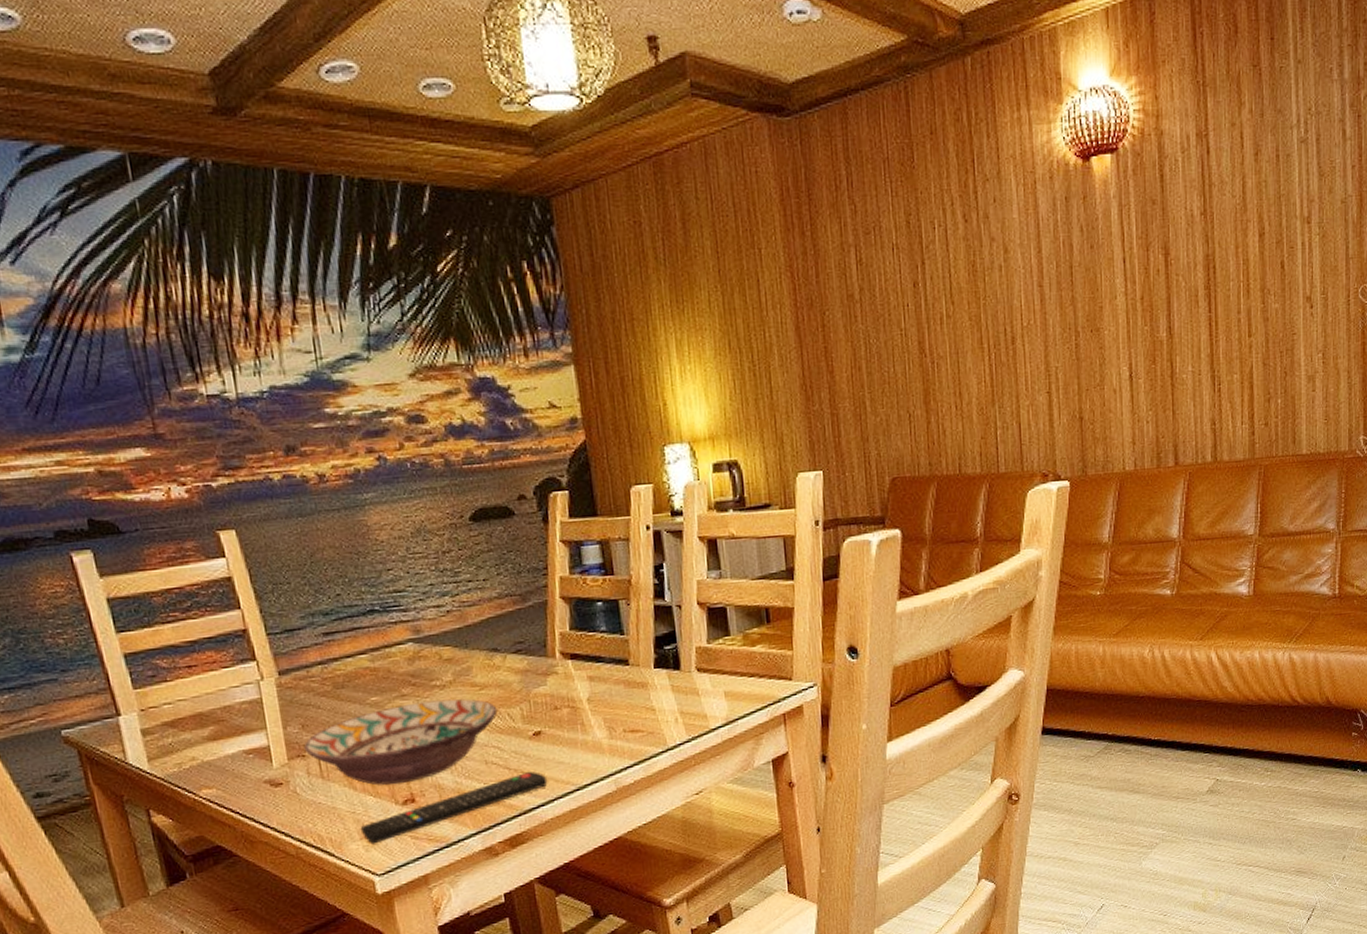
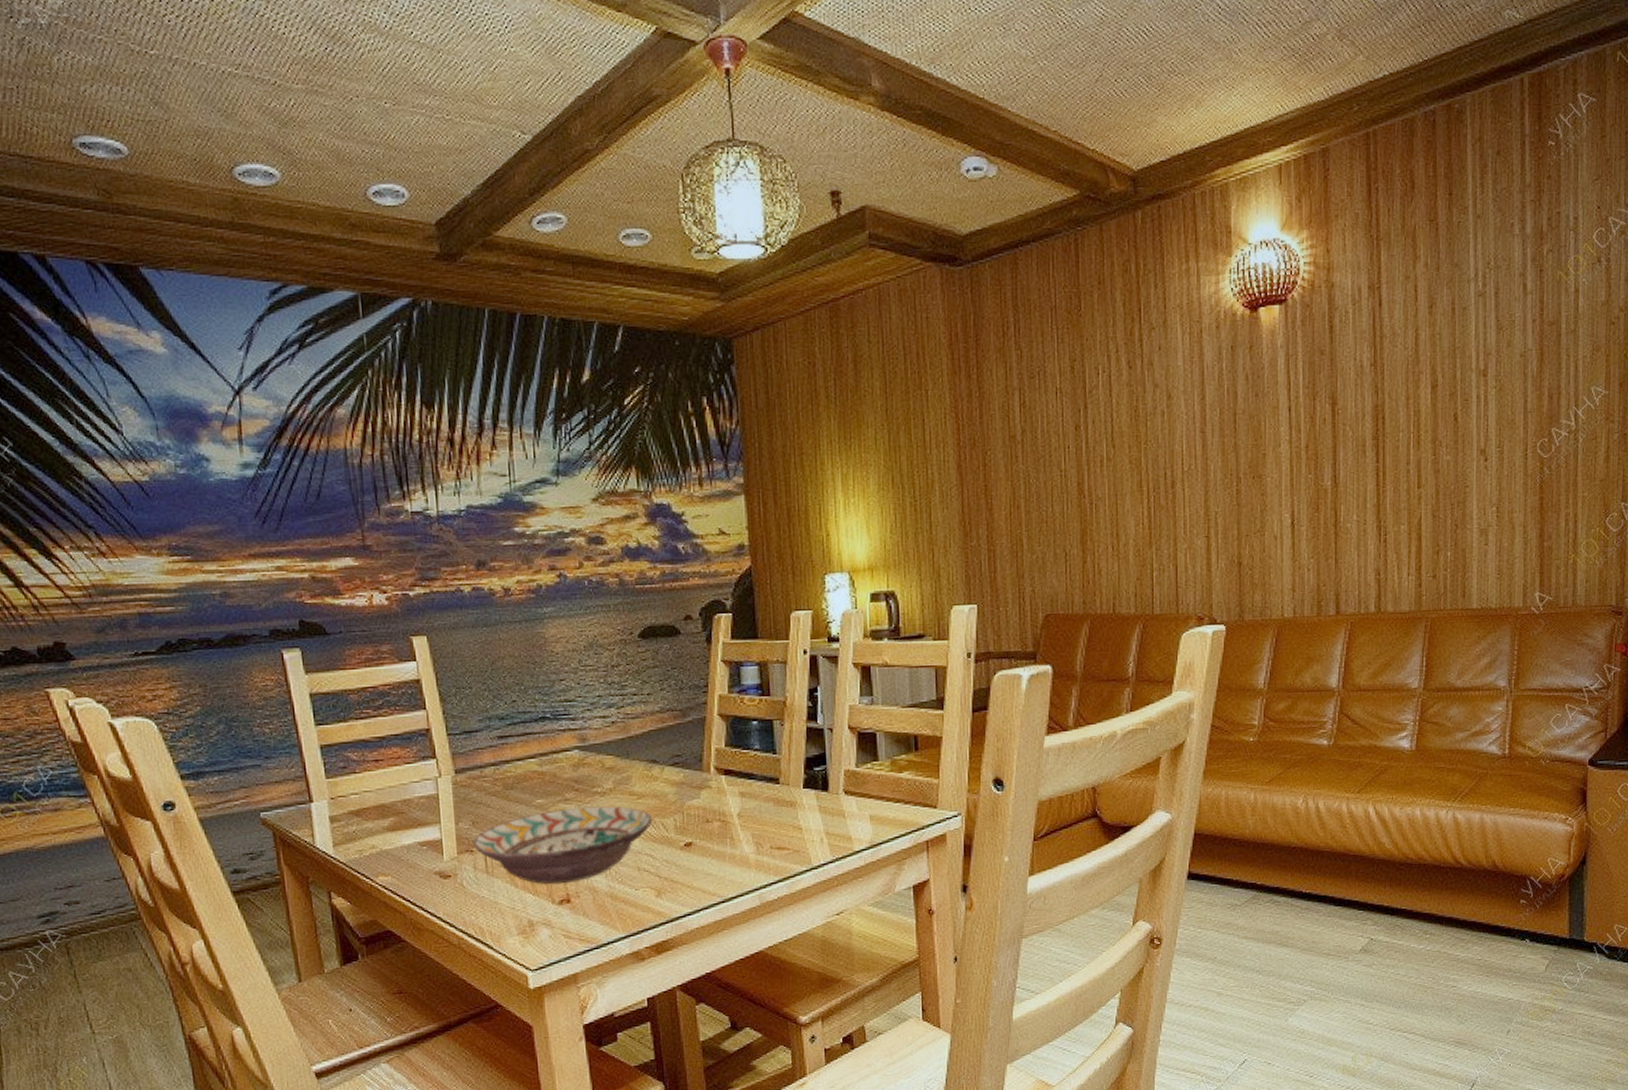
remote control: present [360,771,548,844] -> none [518,880,696,940]

